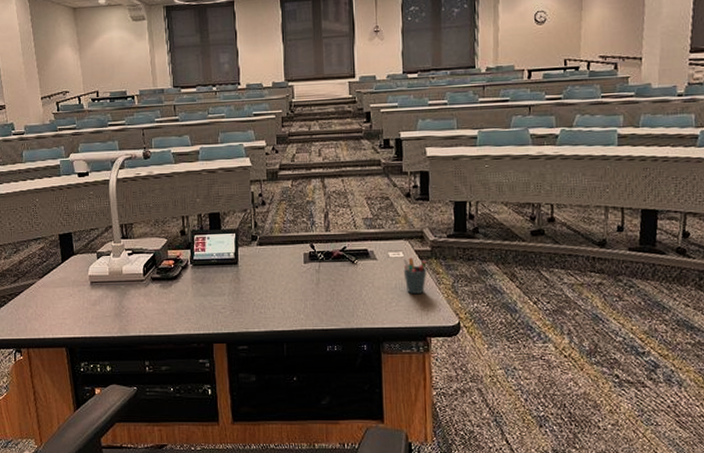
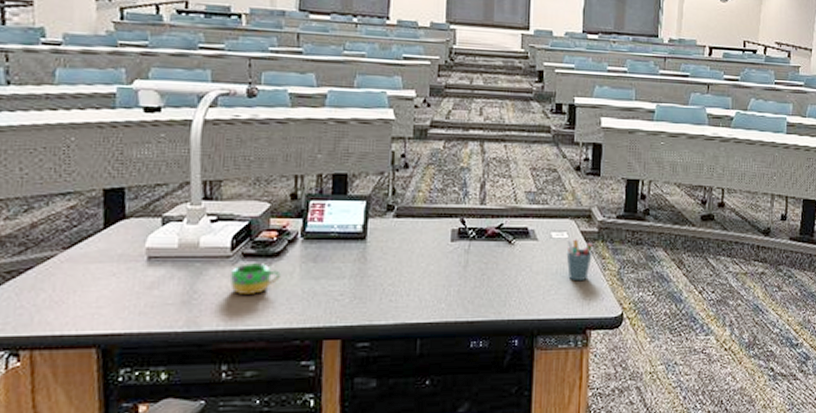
mug: none [145,285,179,309] -> present [230,263,281,294]

